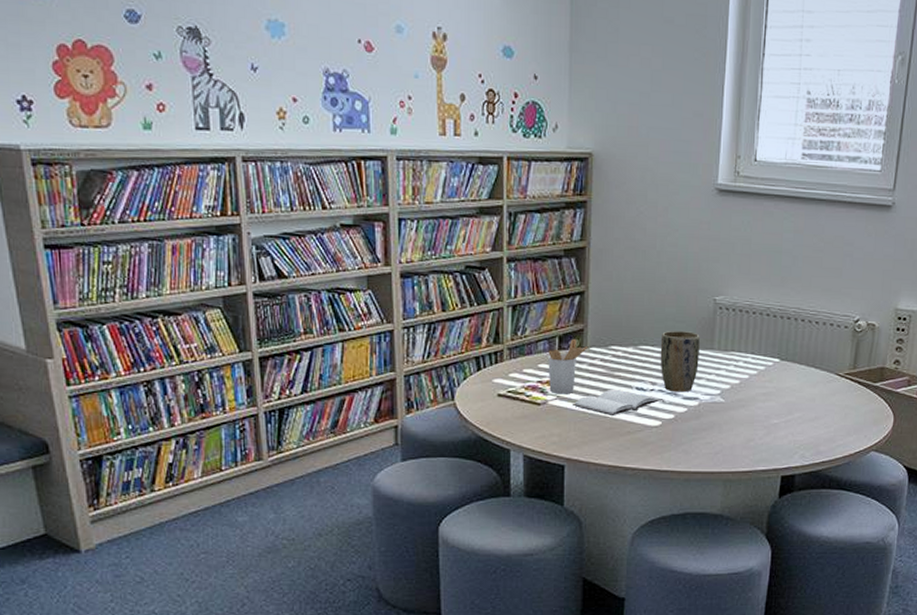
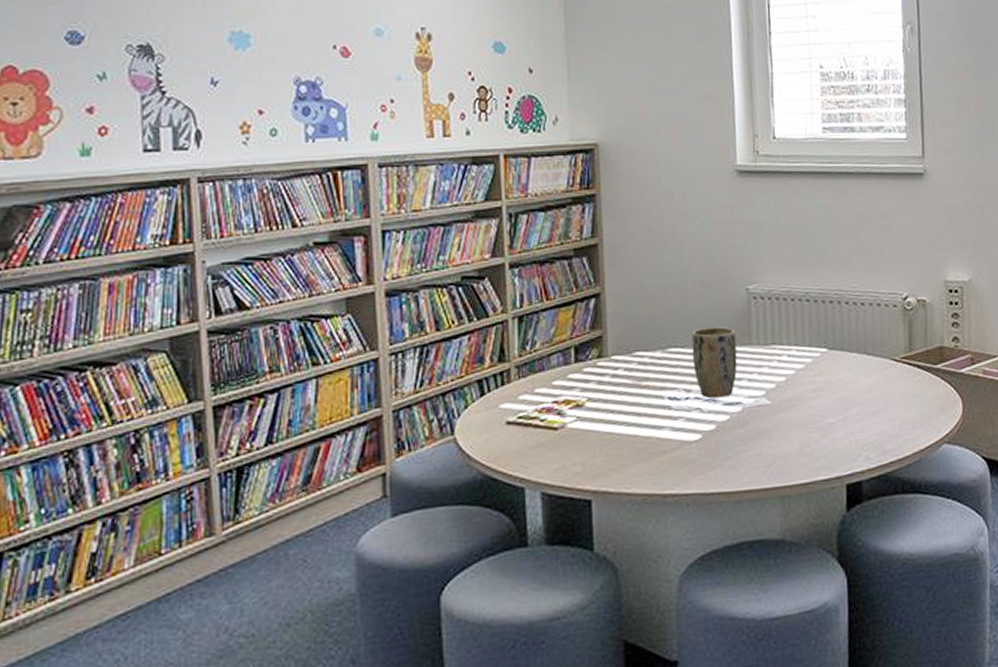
utensil holder: present [548,338,589,395] -> none [563,347,610,415]
book: present [573,389,659,415] -> none [596,401,696,434]

